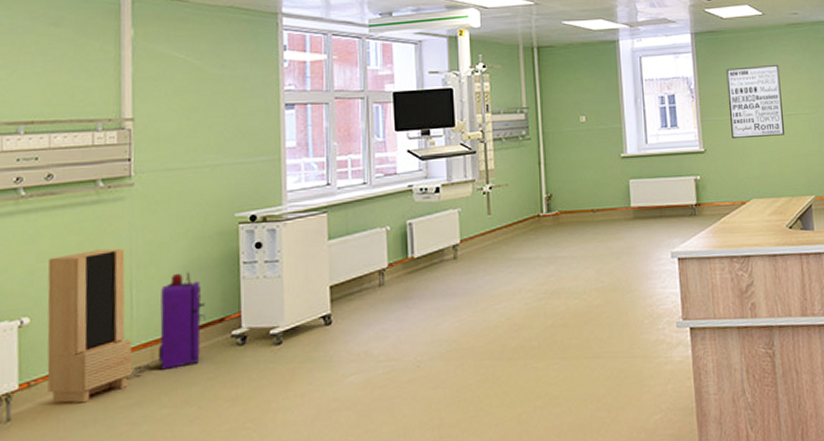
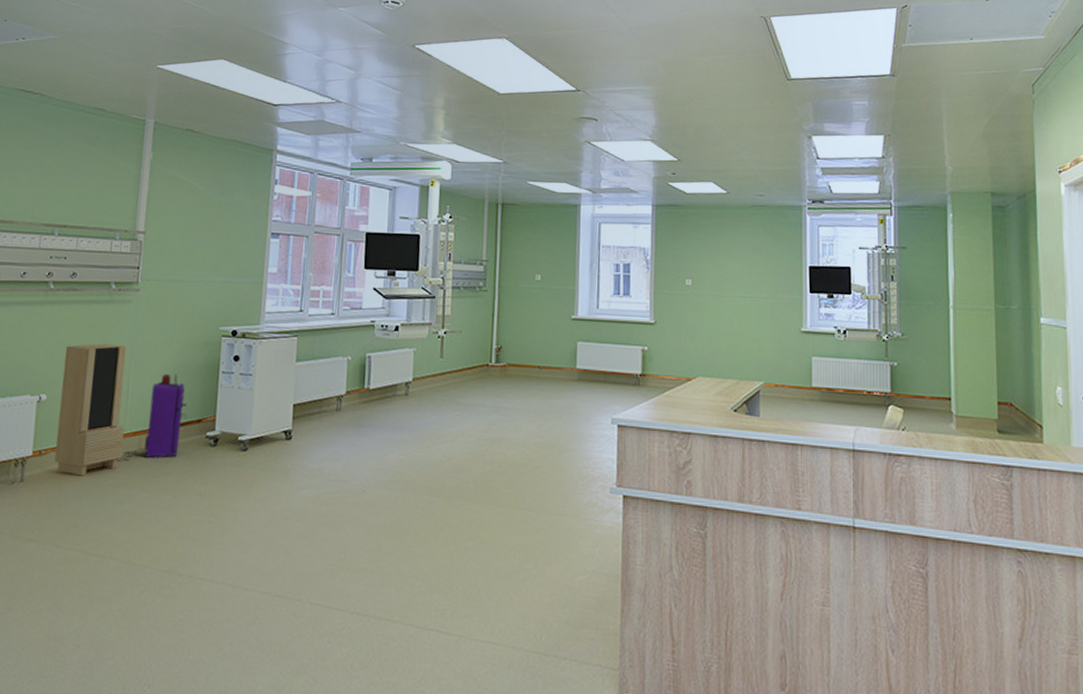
wall art: present [726,64,785,139] -> none [683,244,739,317]

